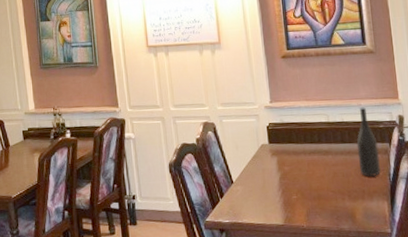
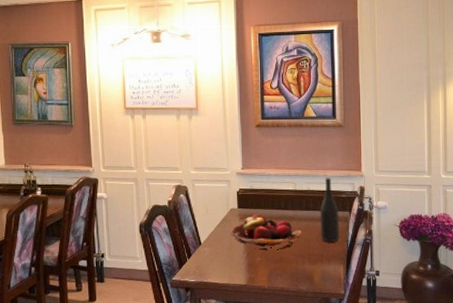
fruit basket: none [262,149,339,188] -> present [230,214,302,251]

